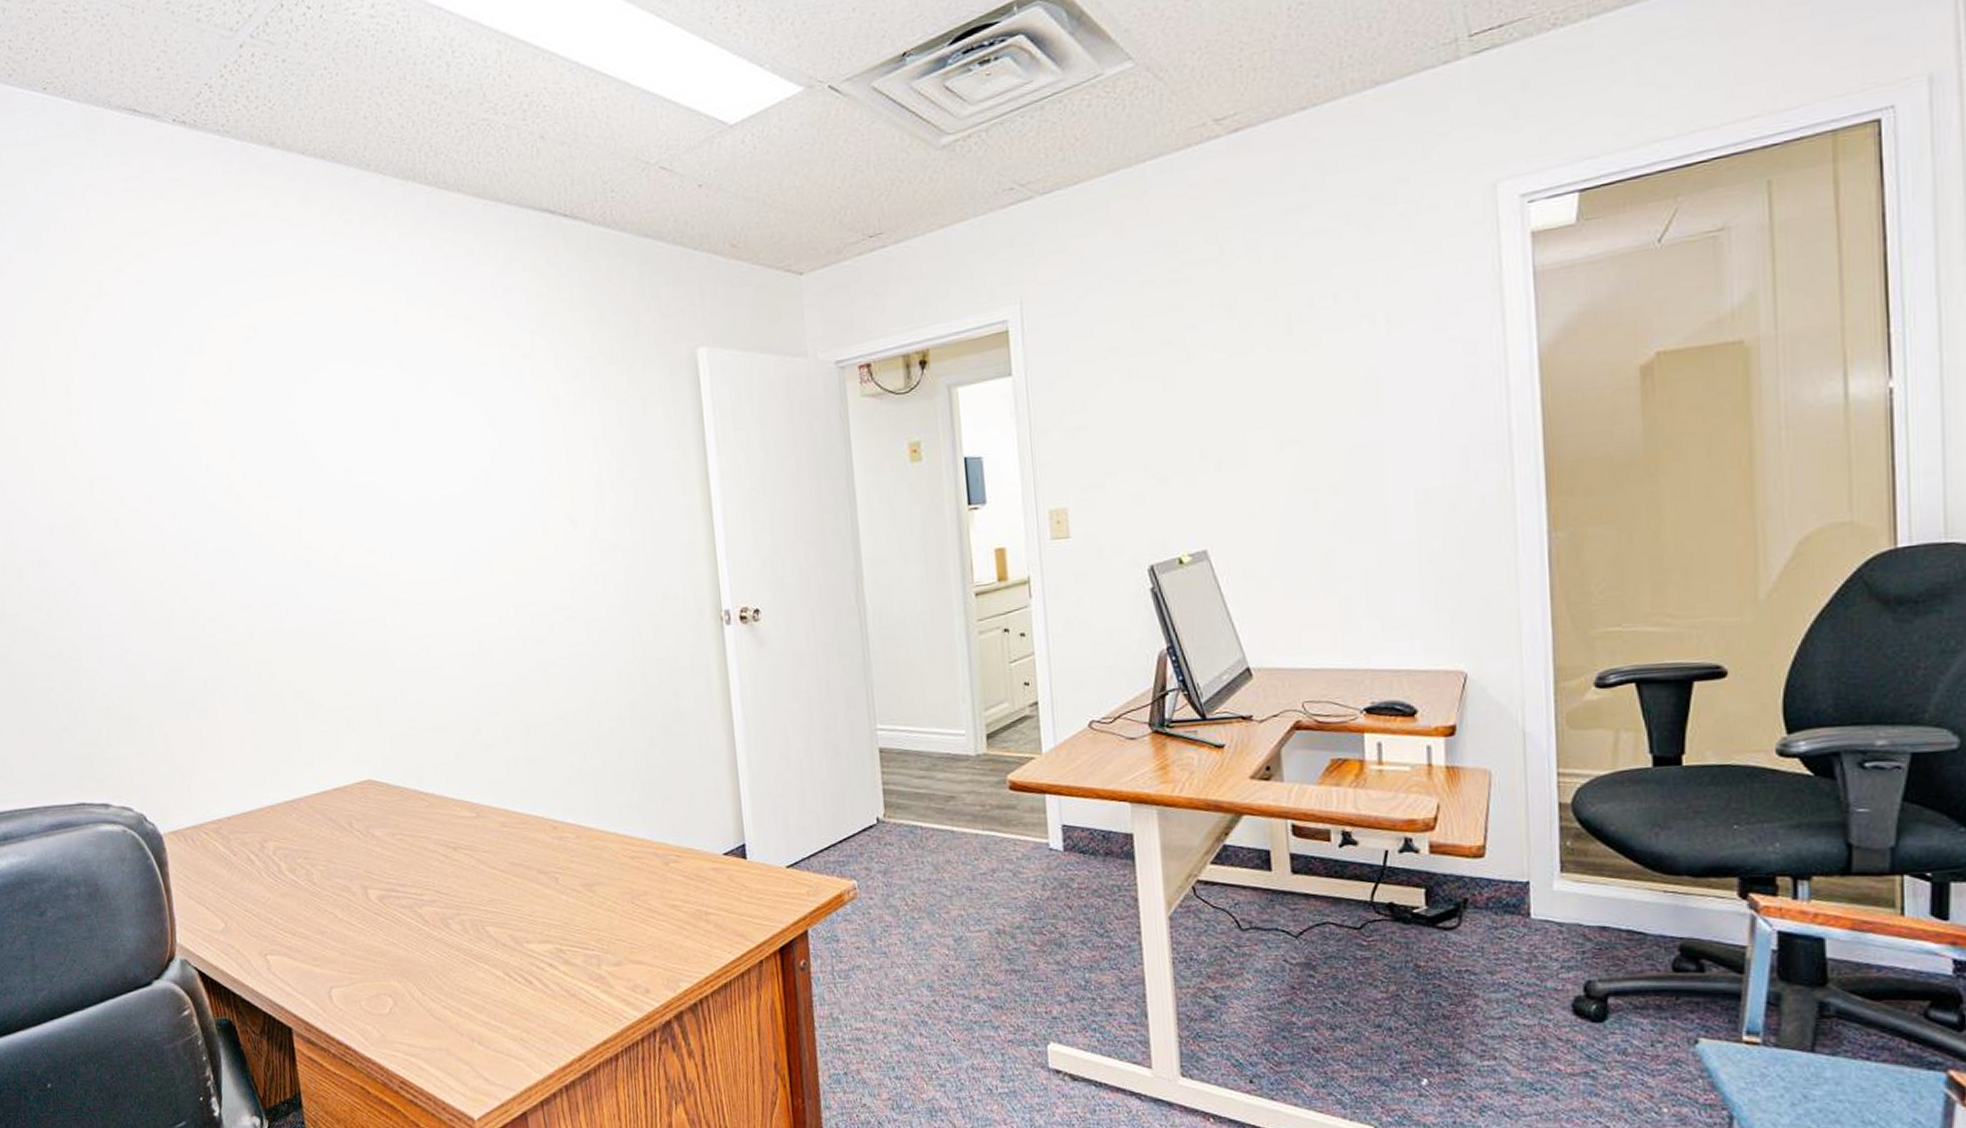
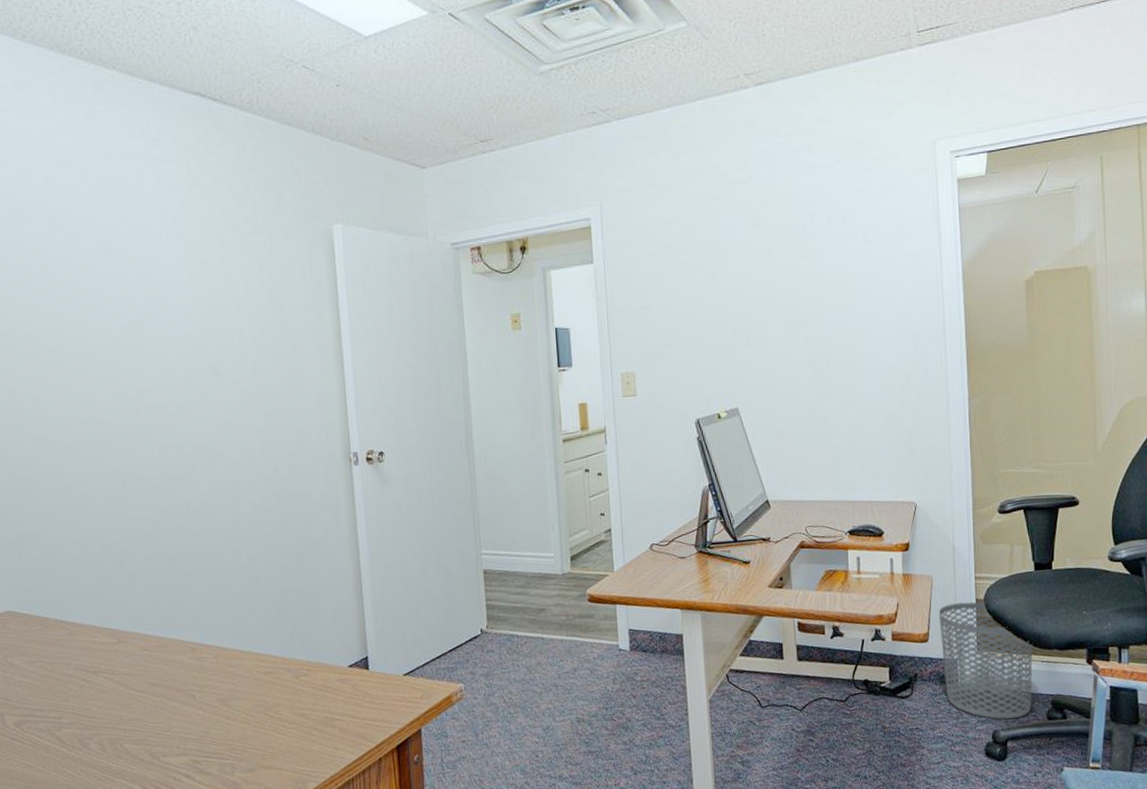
waste bin: none [1500,805,1650,968] -> present [938,601,1033,720]

